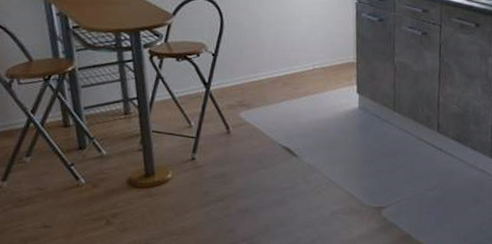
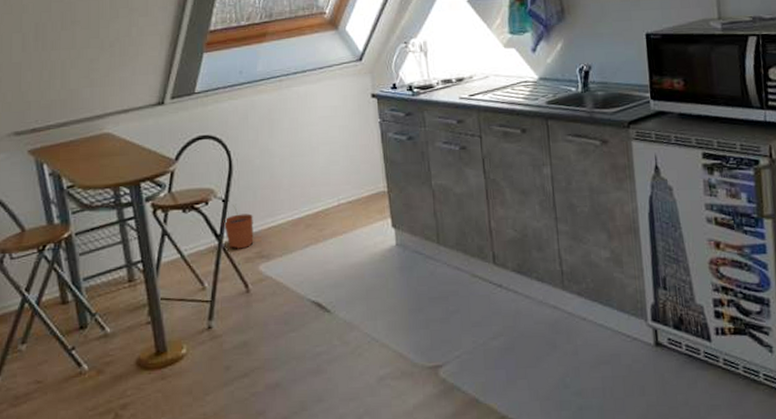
plant pot: none [211,59,238,97] -> present [223,204,254,249]

